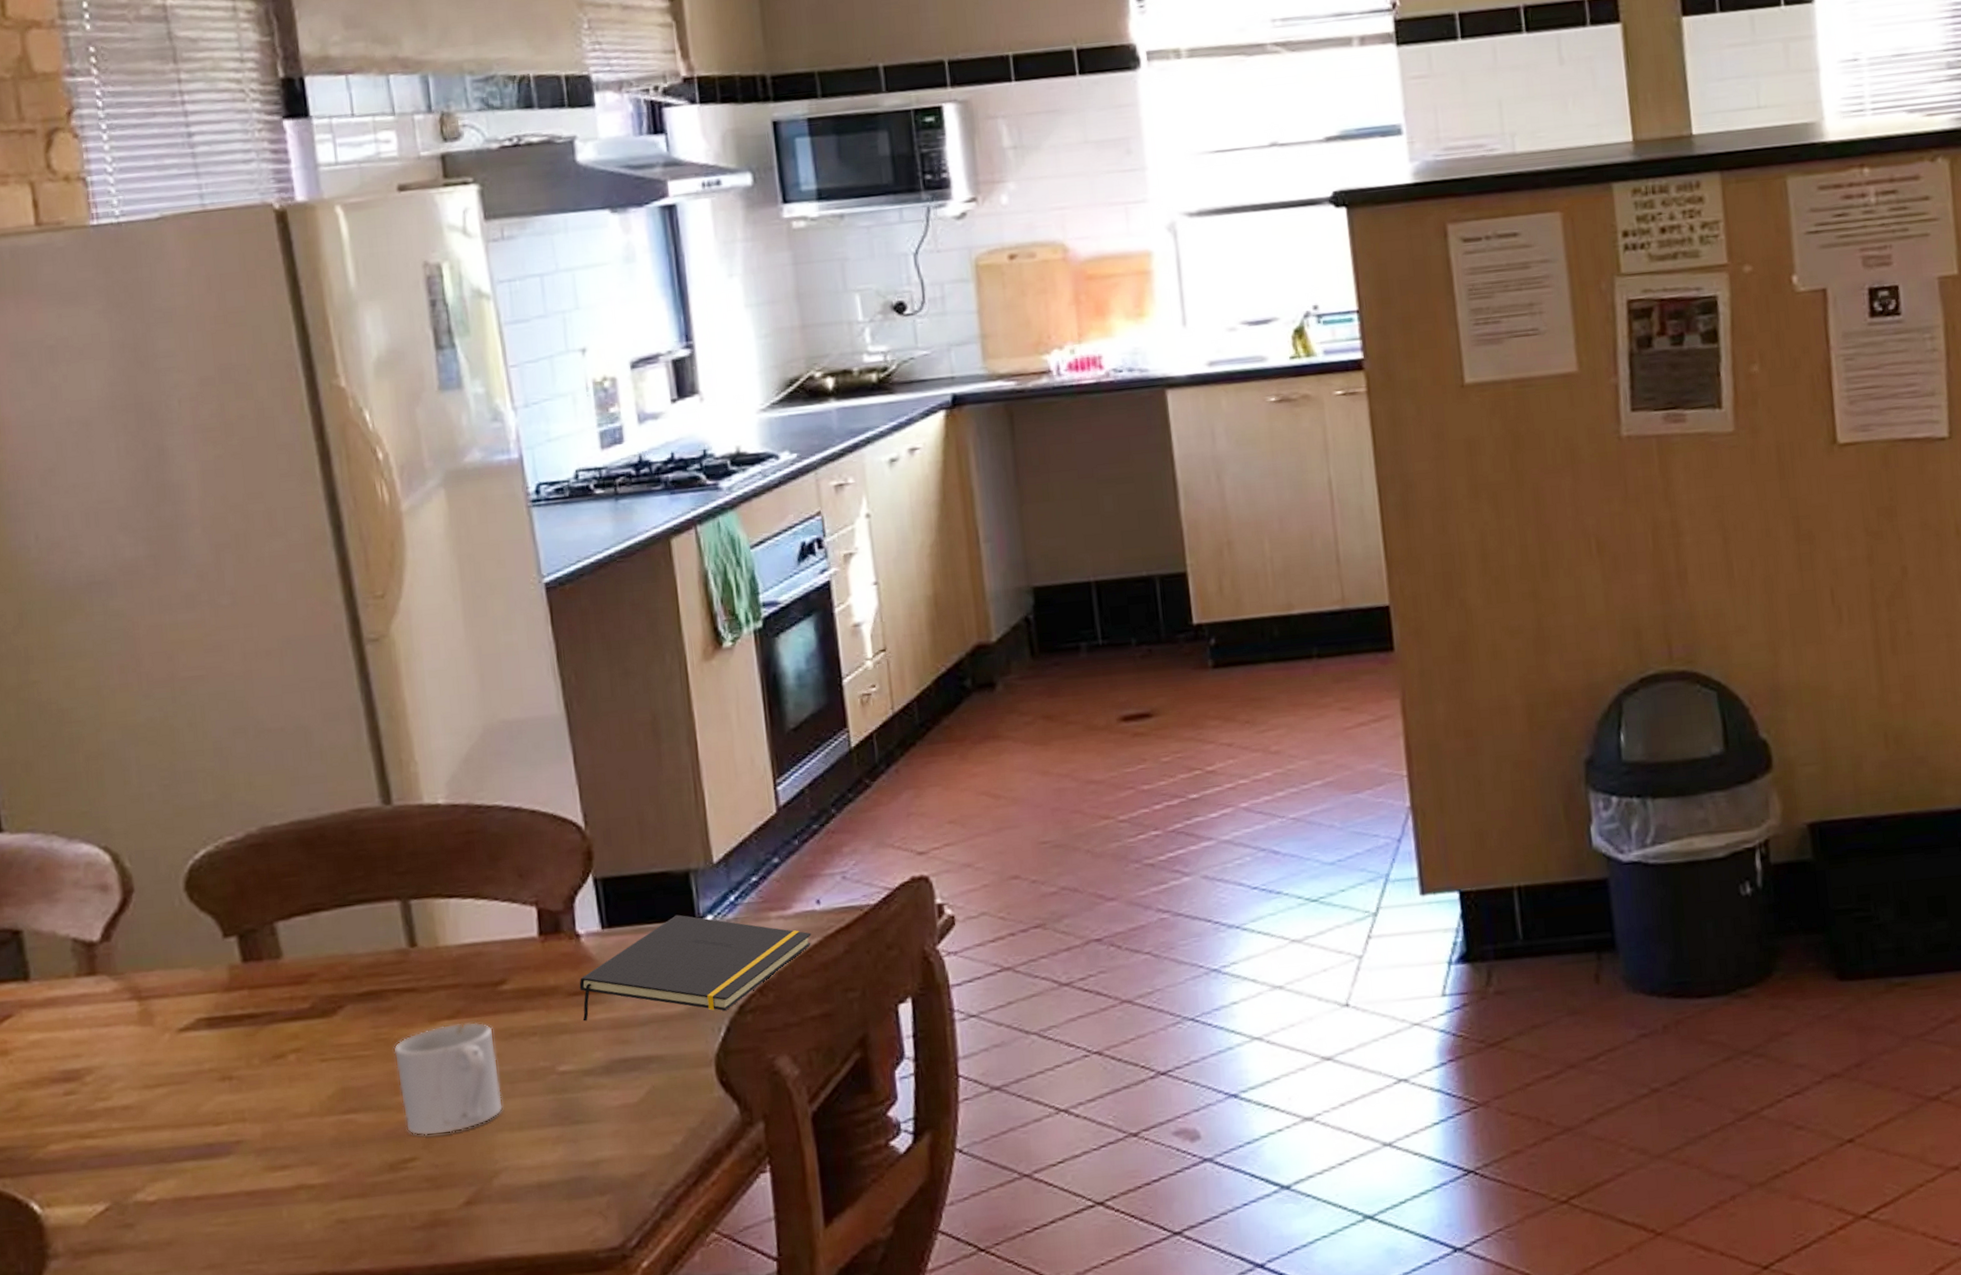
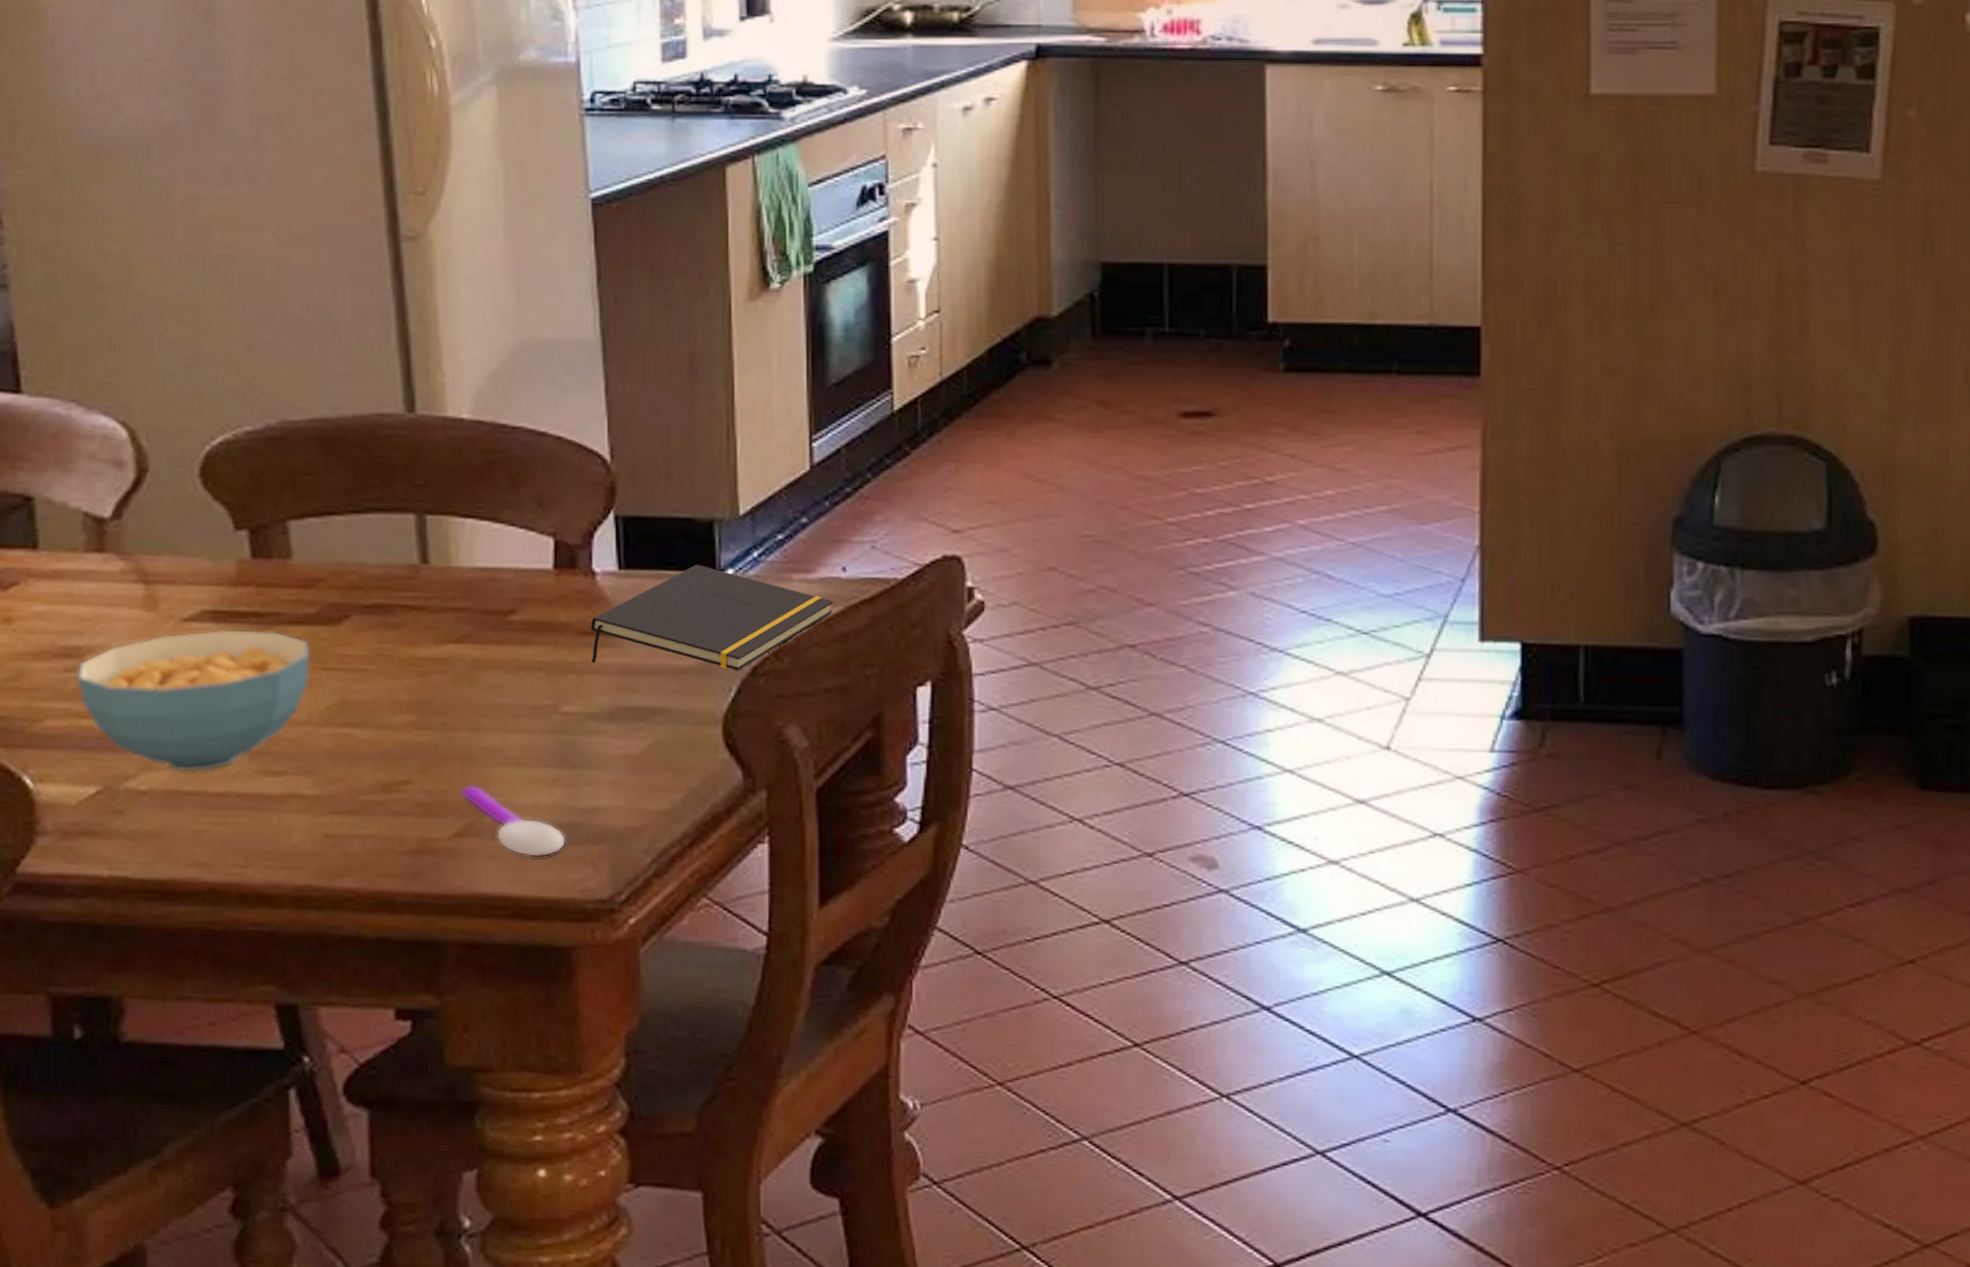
cereal bowl: none [77,1029,309,1178] -> present [76,628,310,772]
mug: present [393,1022,504,1136] -> none [397,648,503,761]
spoon: none [467,1153,574,1216] -> present [461,785,566,857]

